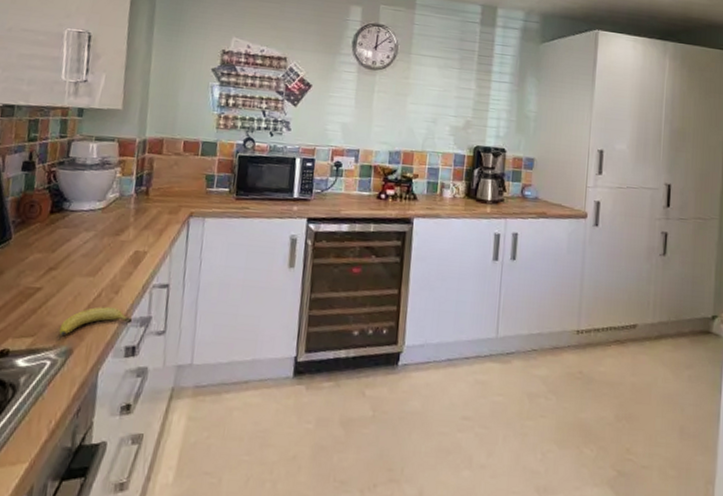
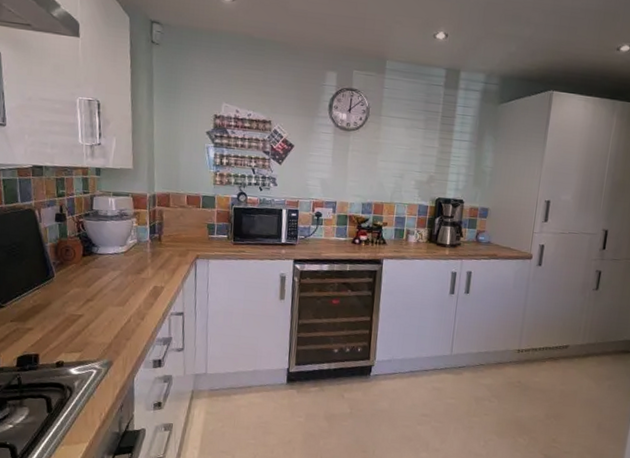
fruit: present [59,306,133,336] -> none [100,329,157,352]

